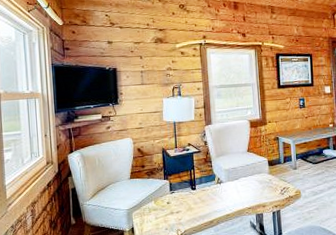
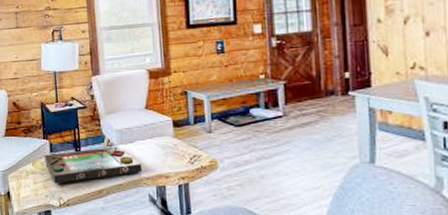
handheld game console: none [164,183,245,218] -> present [44,146,143,184]

